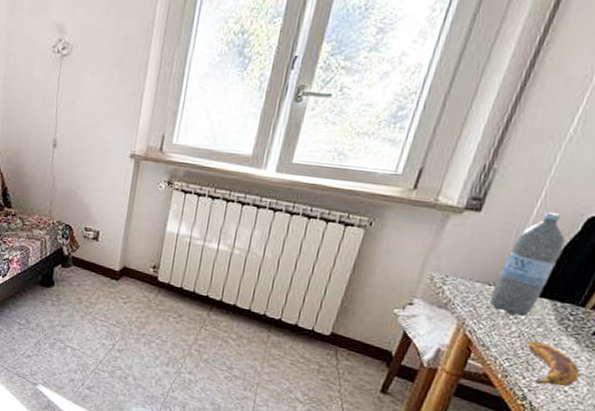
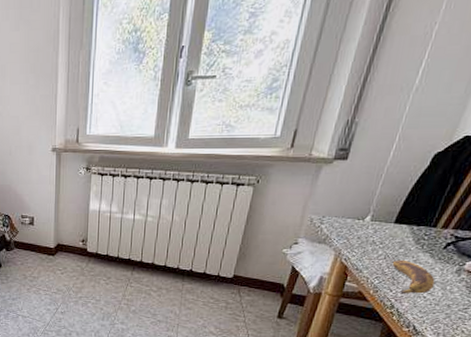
water bottle: present [489,212,566,318] -> none [359,153,418,243]

